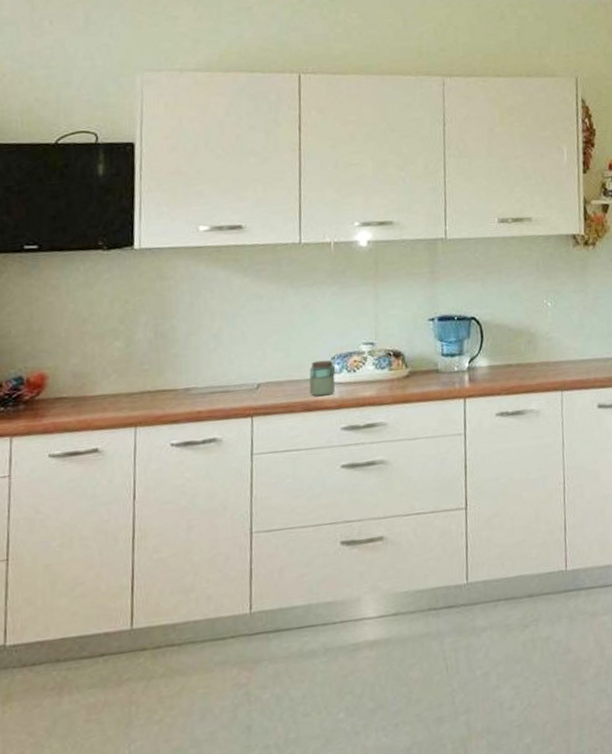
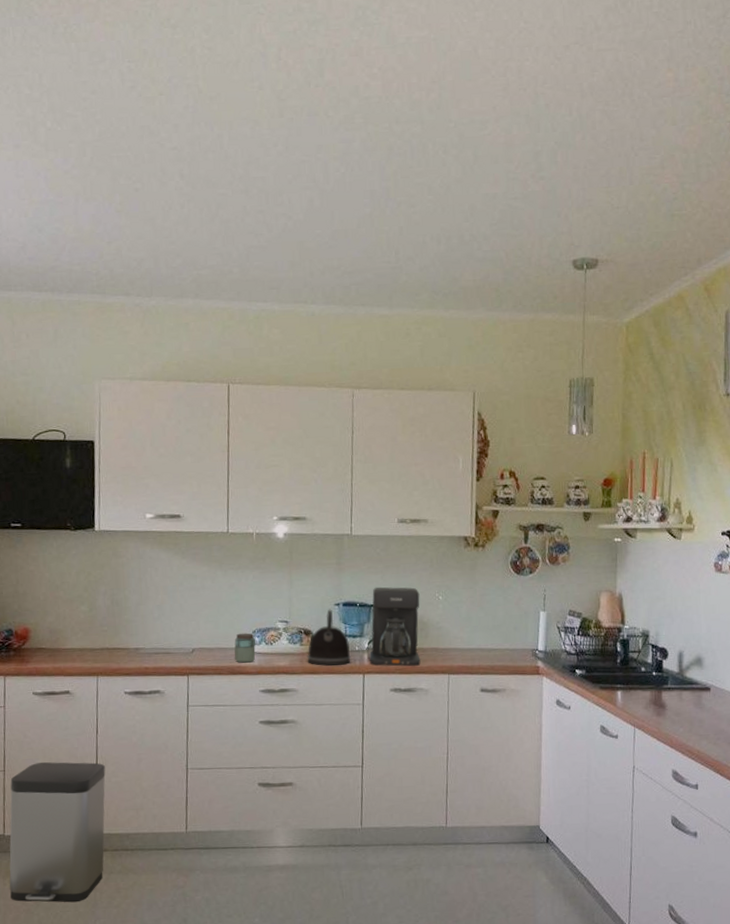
pedal bin: none [10,537,145,733] -> present [9,762,106,902]
kettle: none [397,325,449,392] -> present [307,609,351,666]
coffee maker: none [470,294,530,389] -> present [369,587,421,667]

